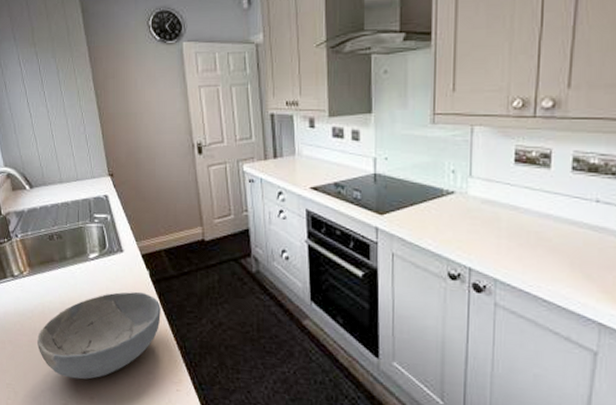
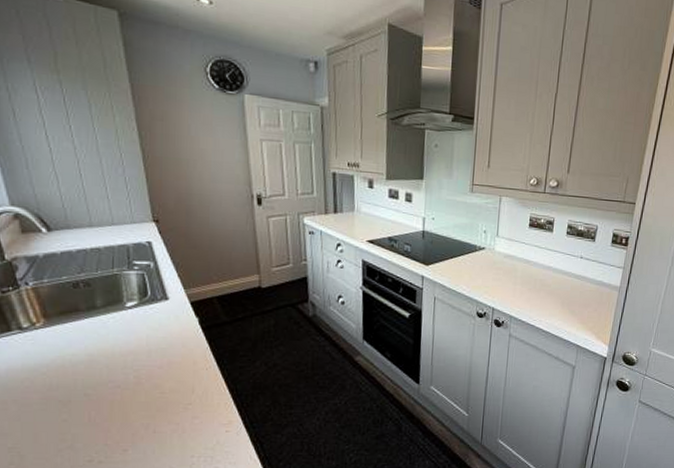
bowl: present [37,291,161,380] -> none [54,339,211,433]

